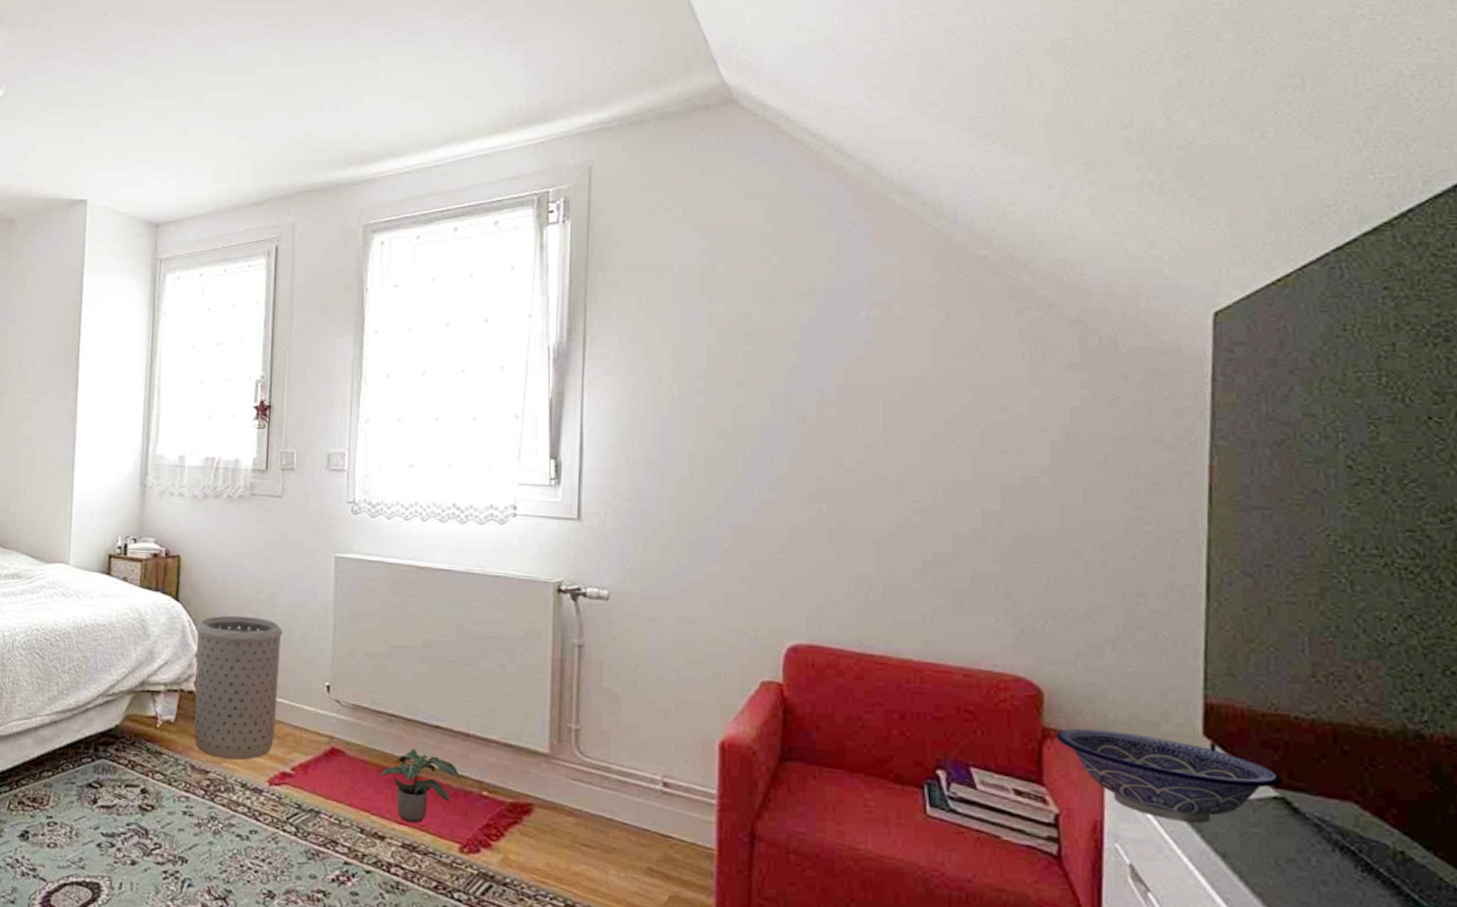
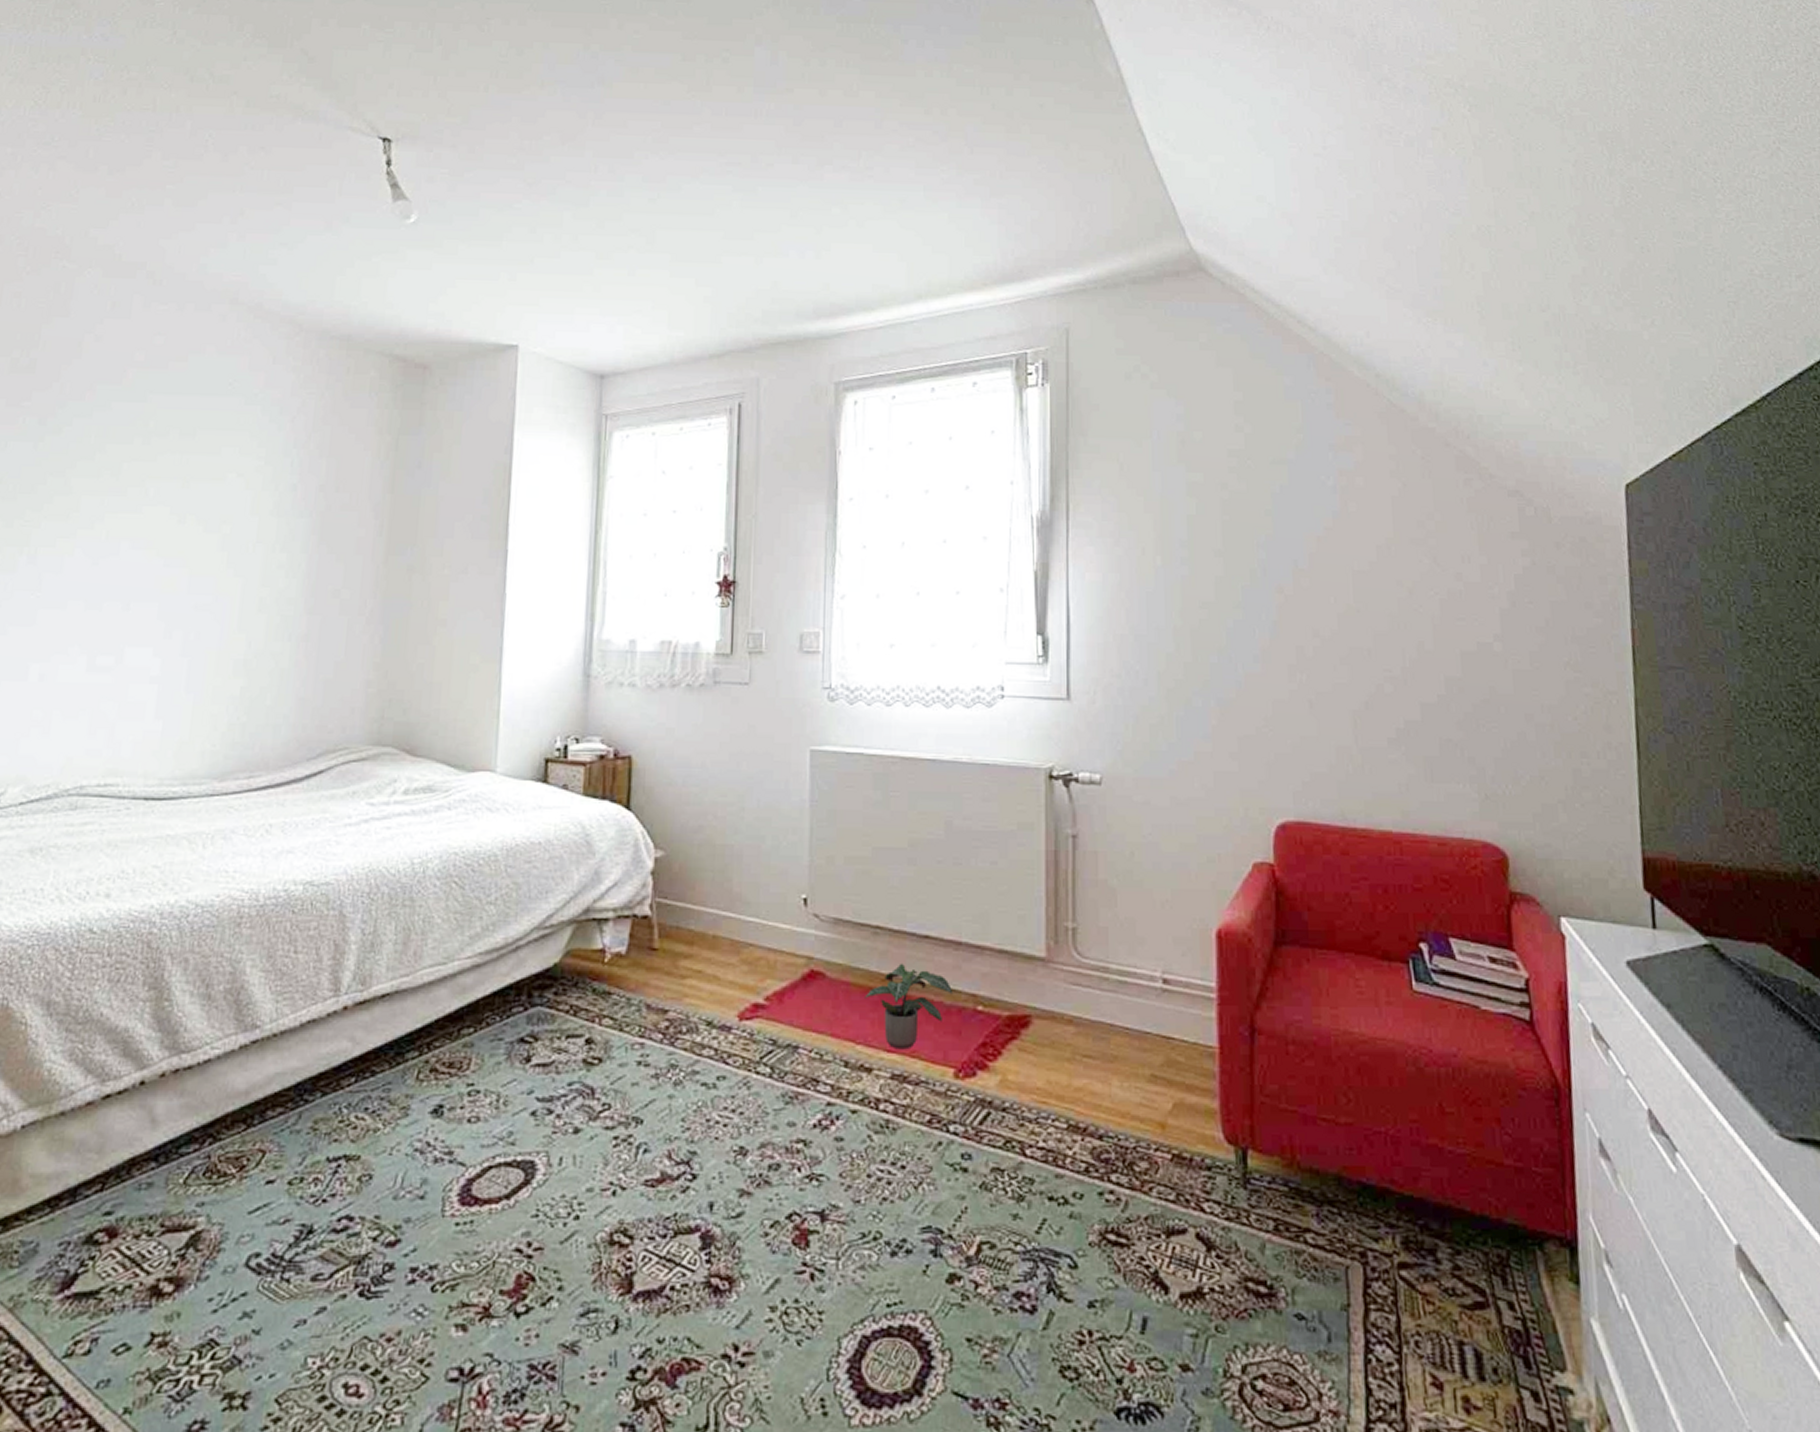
laundry basket: present [194,615,284,760] -> none [649,823,753,993]
decorative bowl: present [1056,728,1281,823] -> none [1522,890,1709,976]

